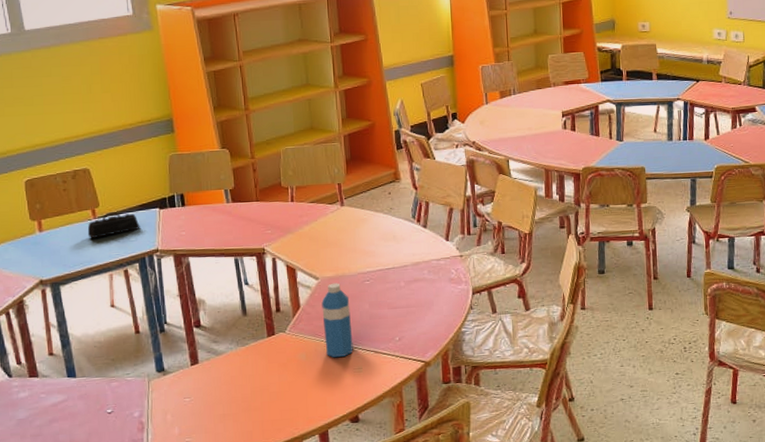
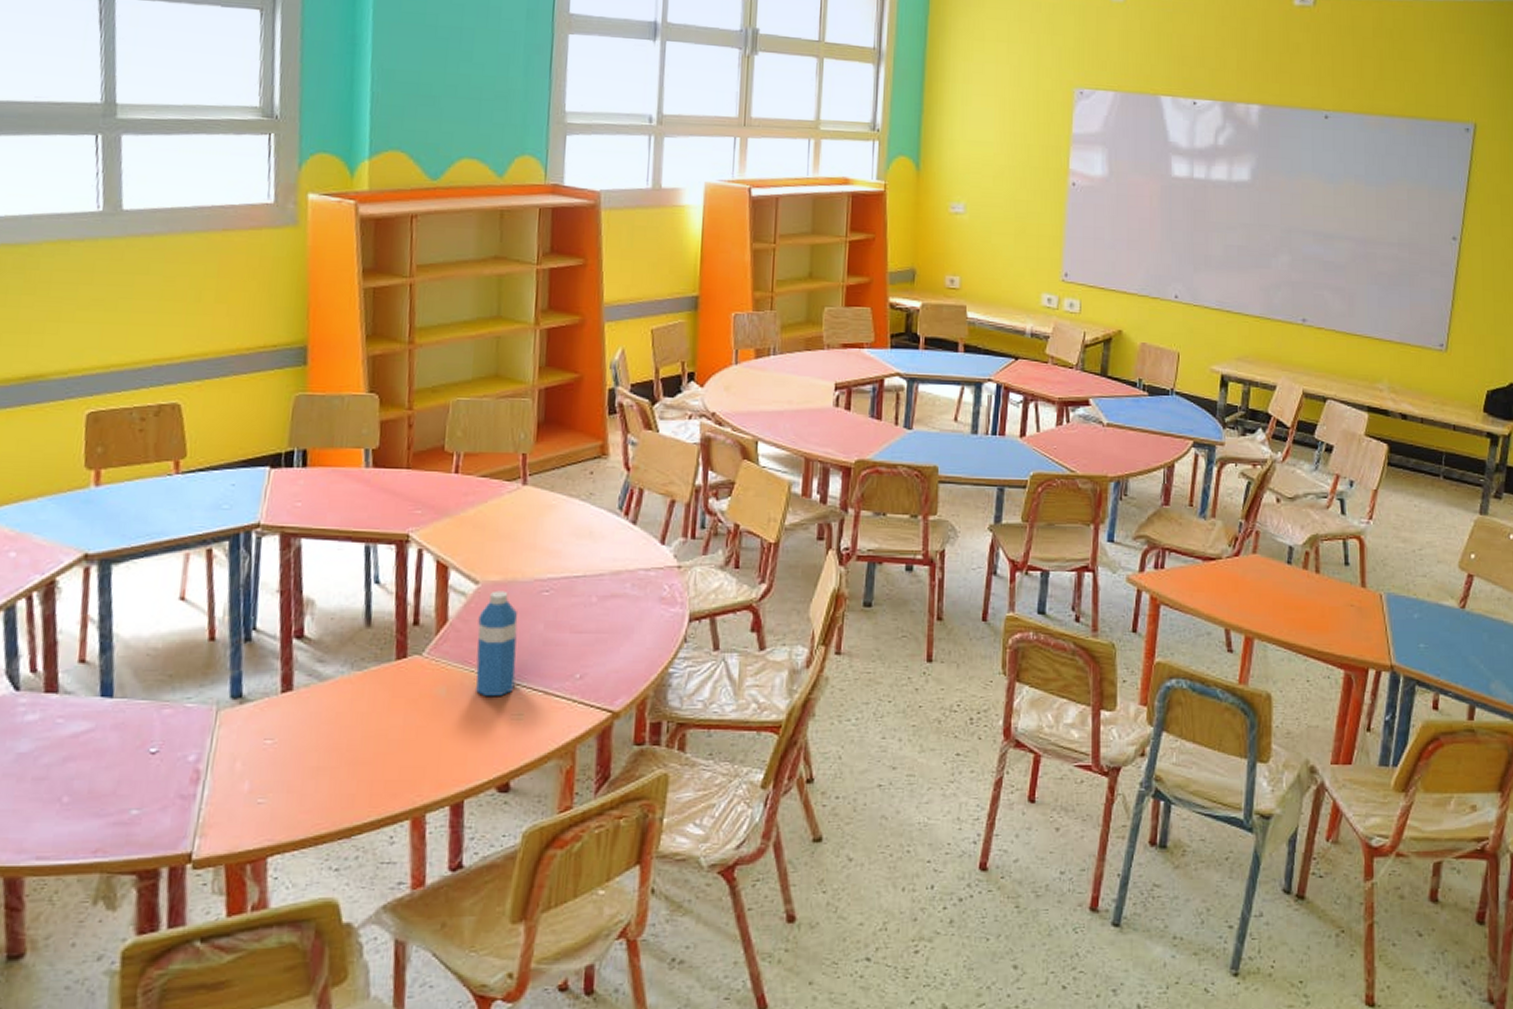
pencil case: present [87,212,140,238] -> none [163,467,240,501]

